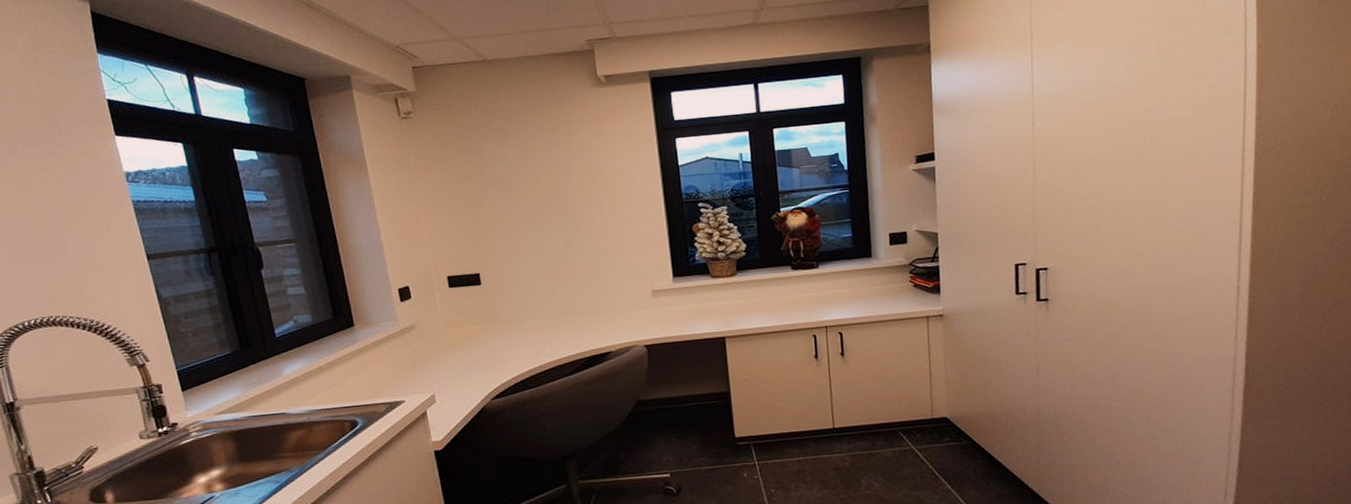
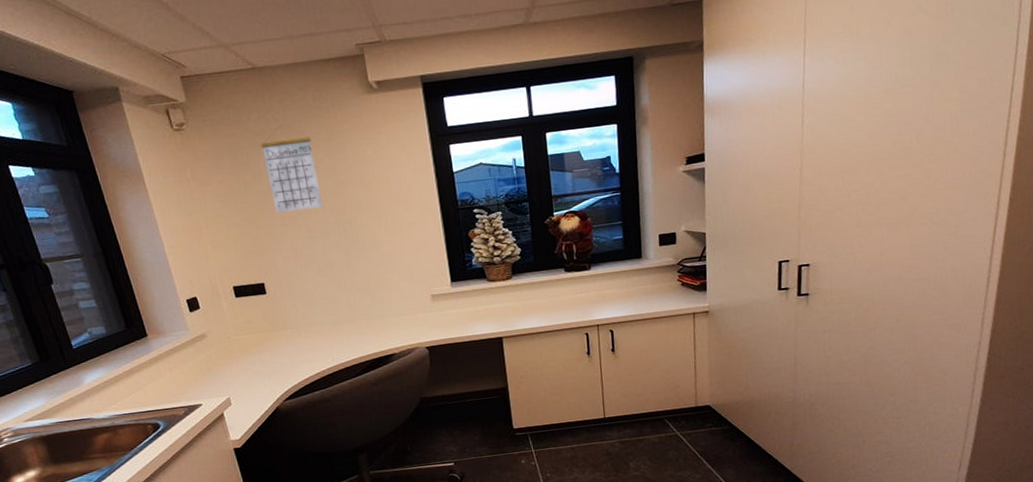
calendar: none [486,115,545,202] -> present [260,124,323,213]

